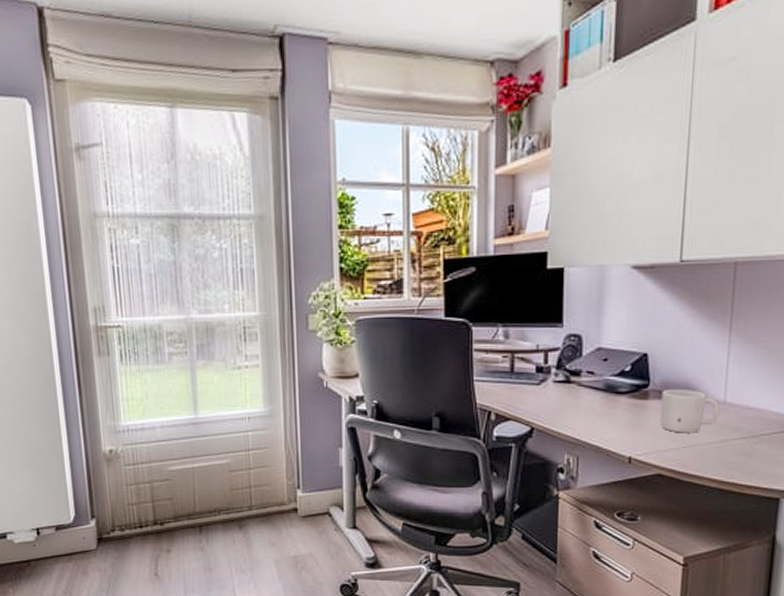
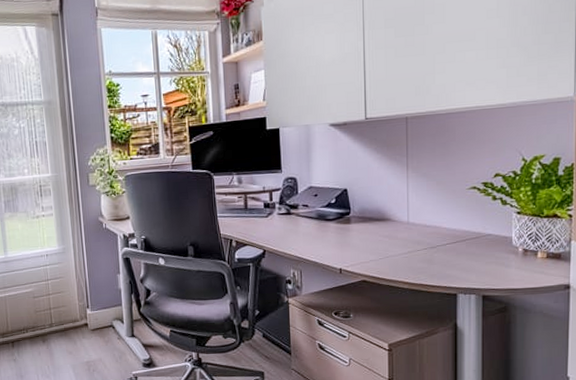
mug: present [660,388,720,433] -> none [360,214,405,248]

